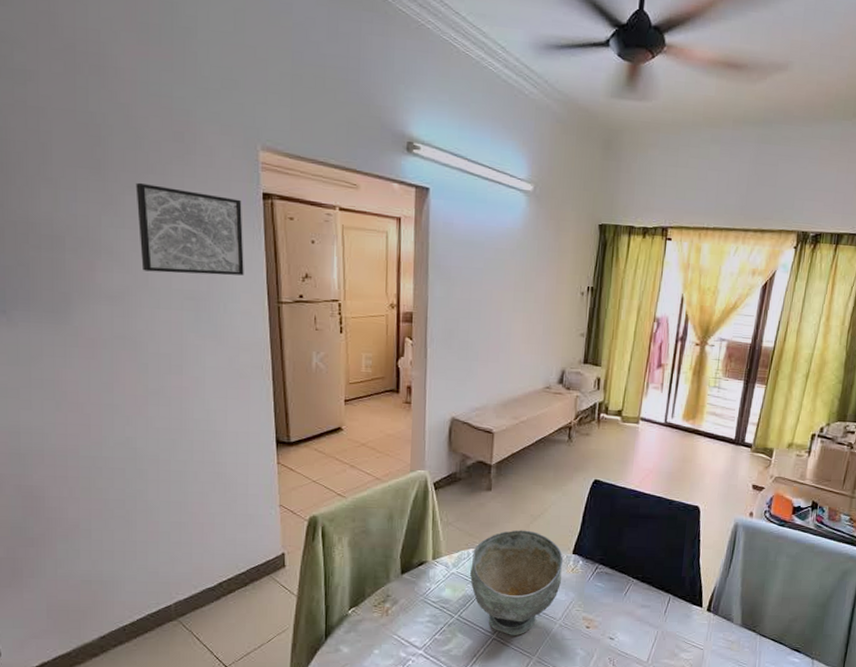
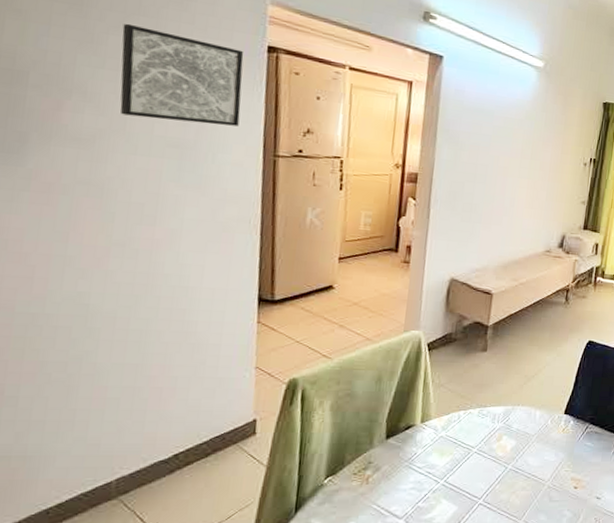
decorative bowl: present [470,530,564,636] -> none [459,391,555,500]

